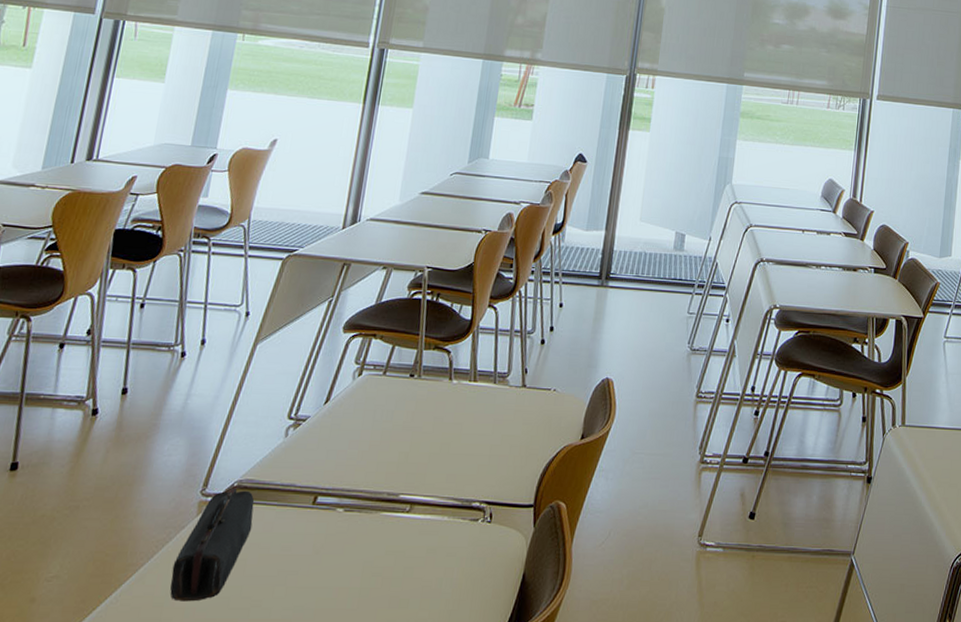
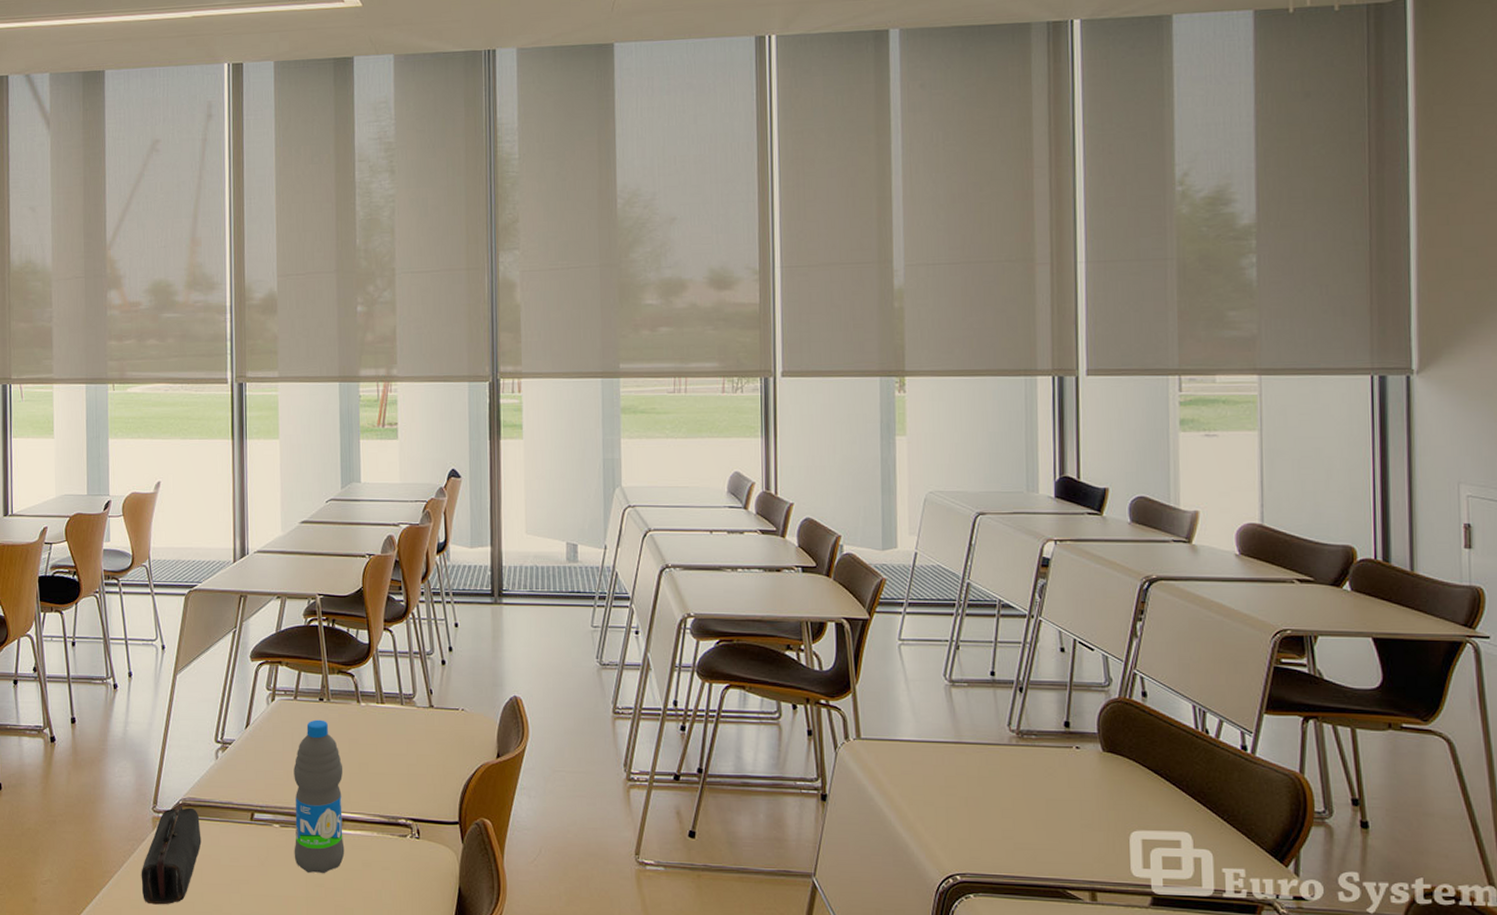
water bottle: none [354,396,424,562] -> present [294,719,345,874]

